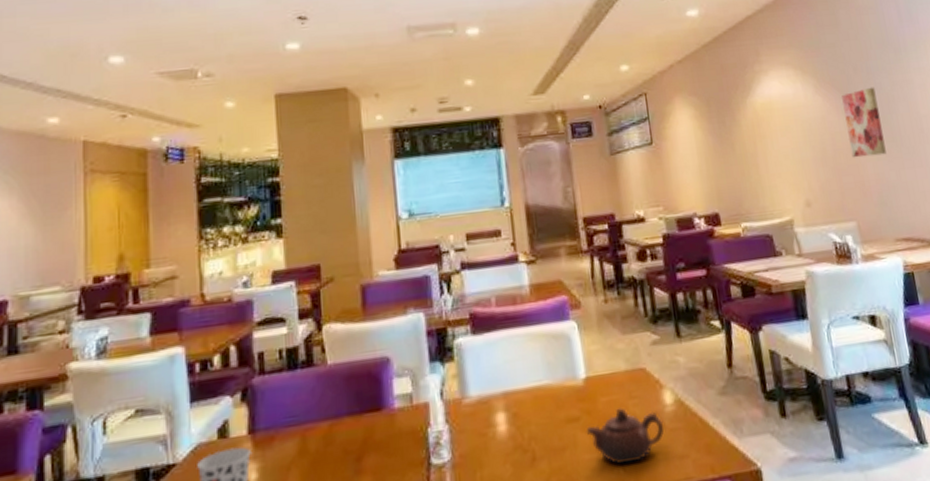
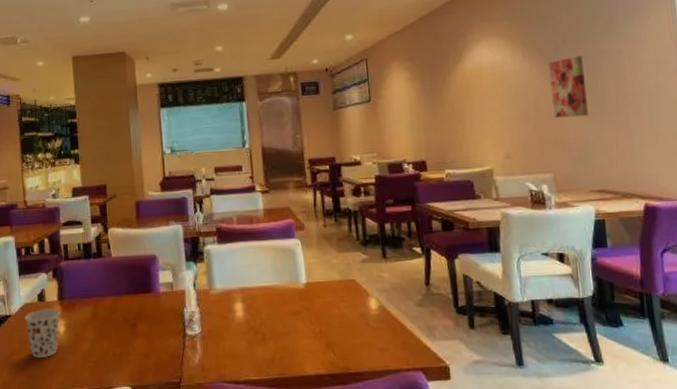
teapot: present [586,408,665,465] -> none [305,308,369,350]

